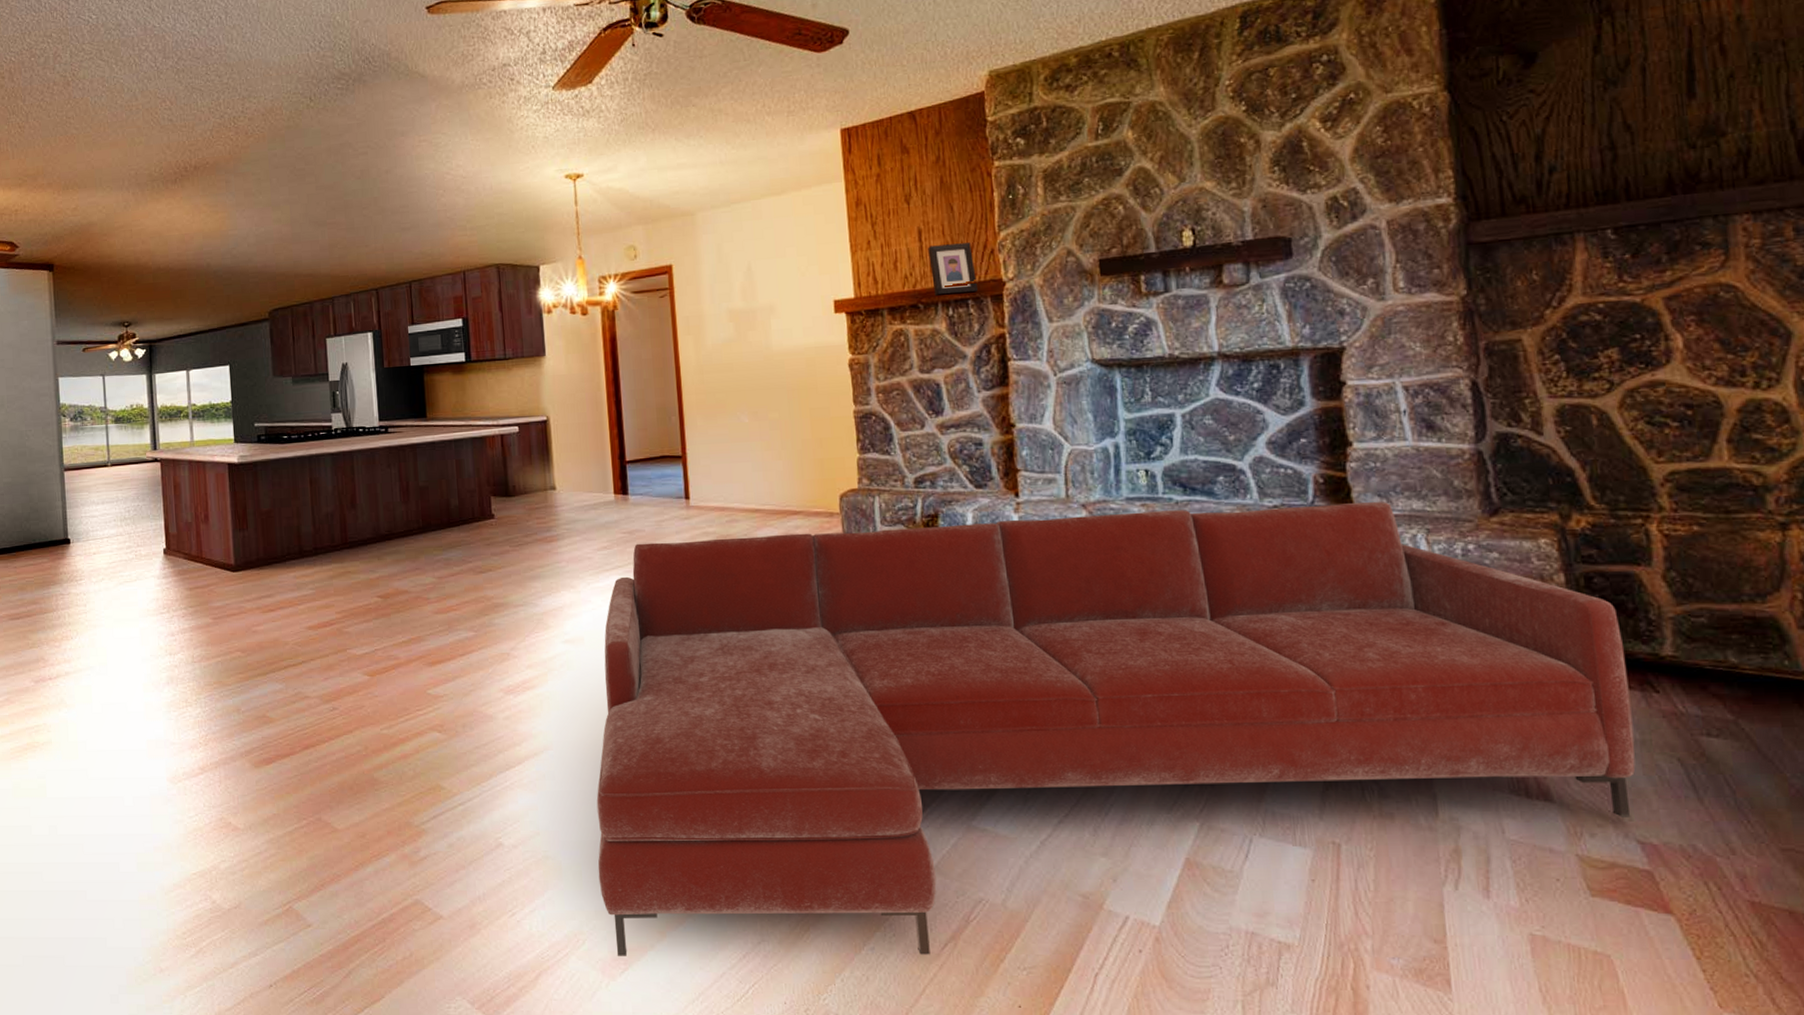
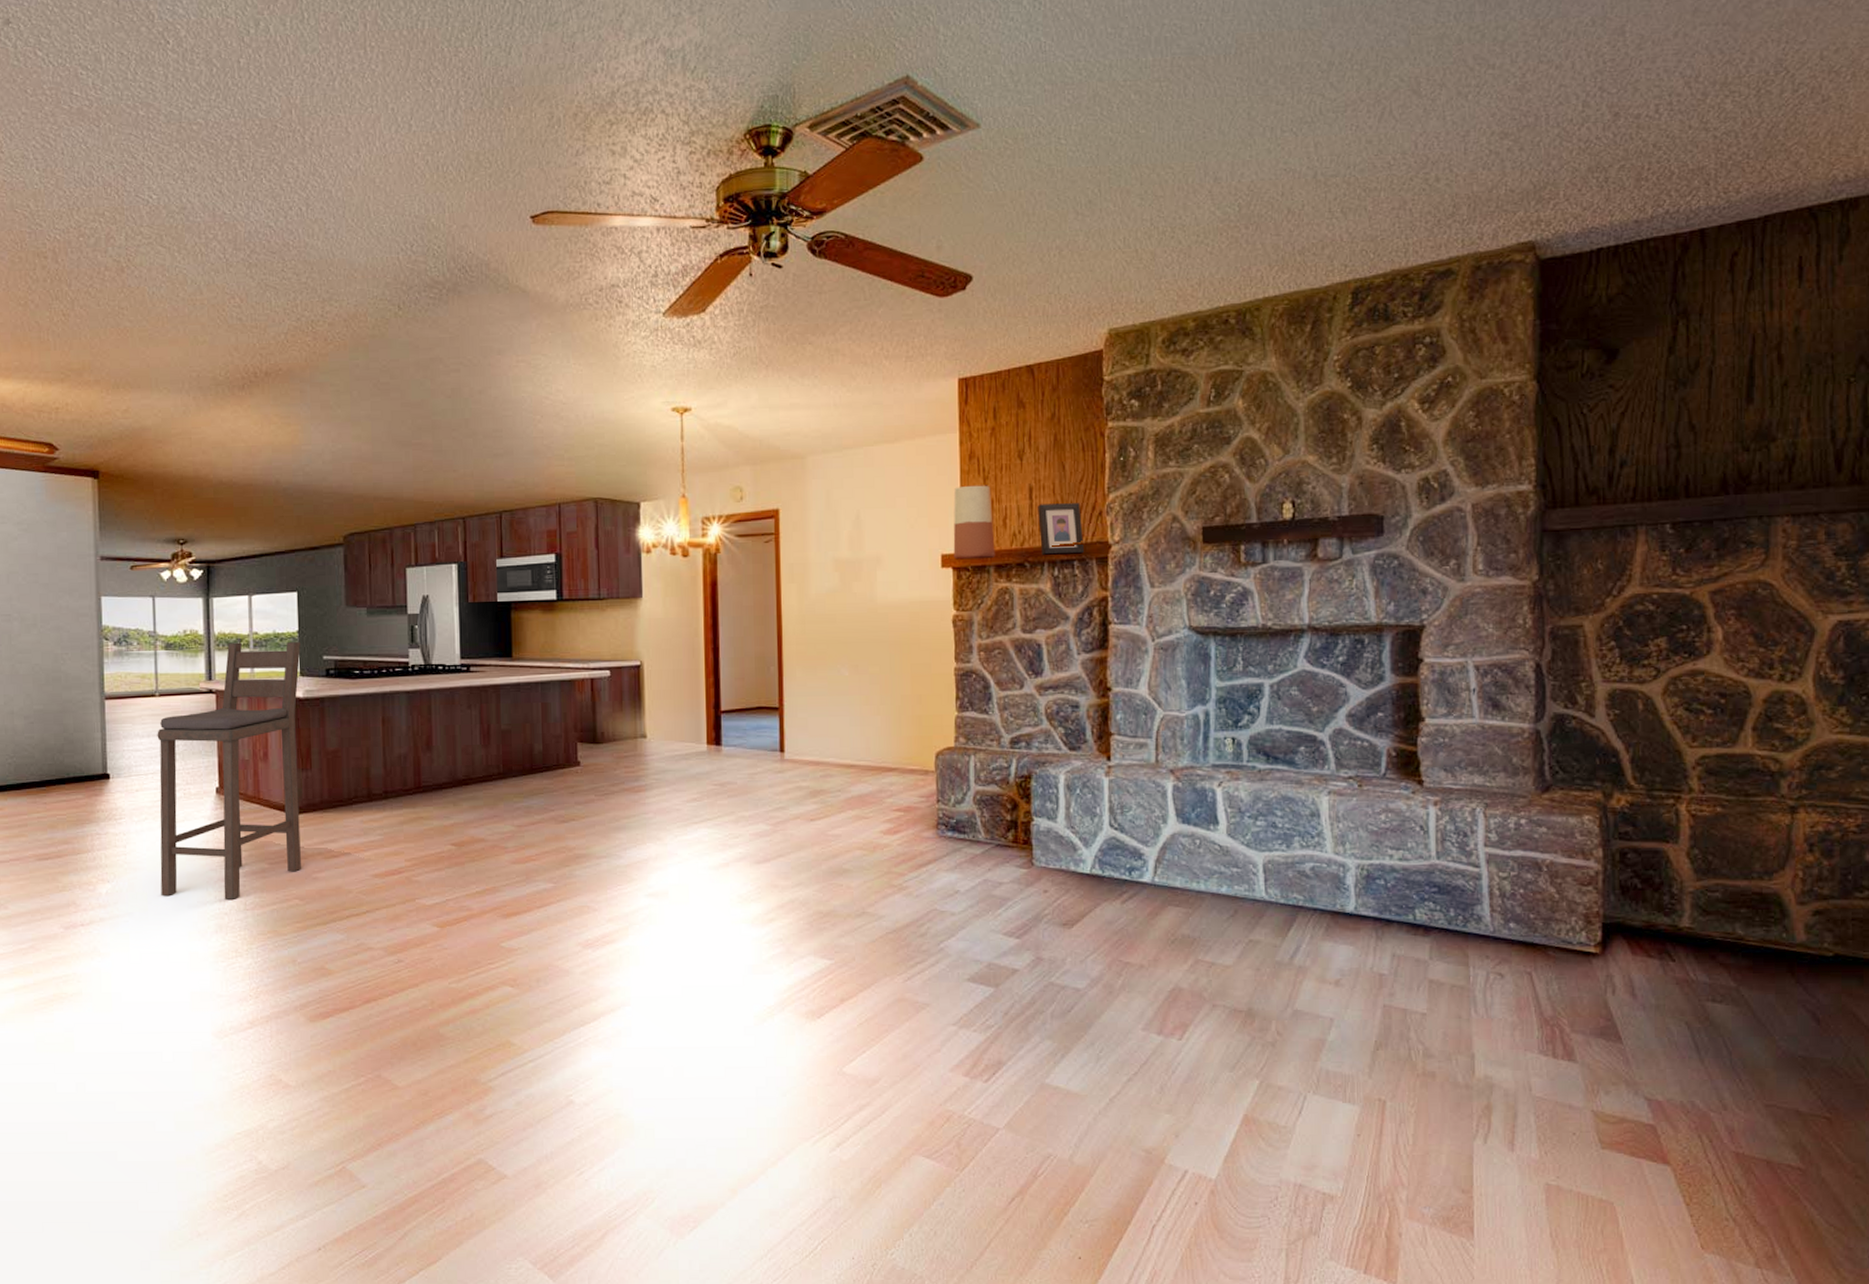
bar stool: none [110,410,242,654] -> present [157,641,301,901]
sofa: present [596,502,1636,956] -> none [671,776,1650,1214]
vase: none [842,230,888,305] -> present [953,485,995,560]

